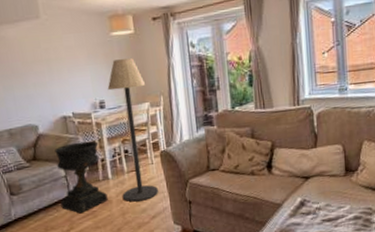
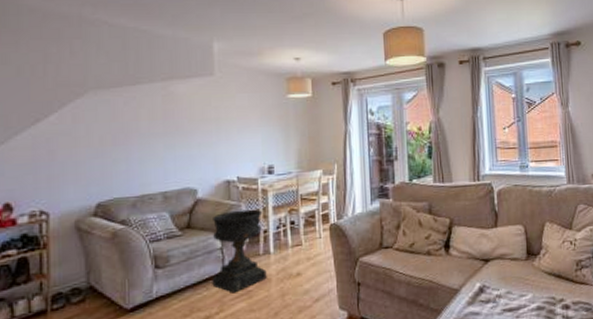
floor lamp: present [107,58,158,202] -> none [278,122,324,282]

